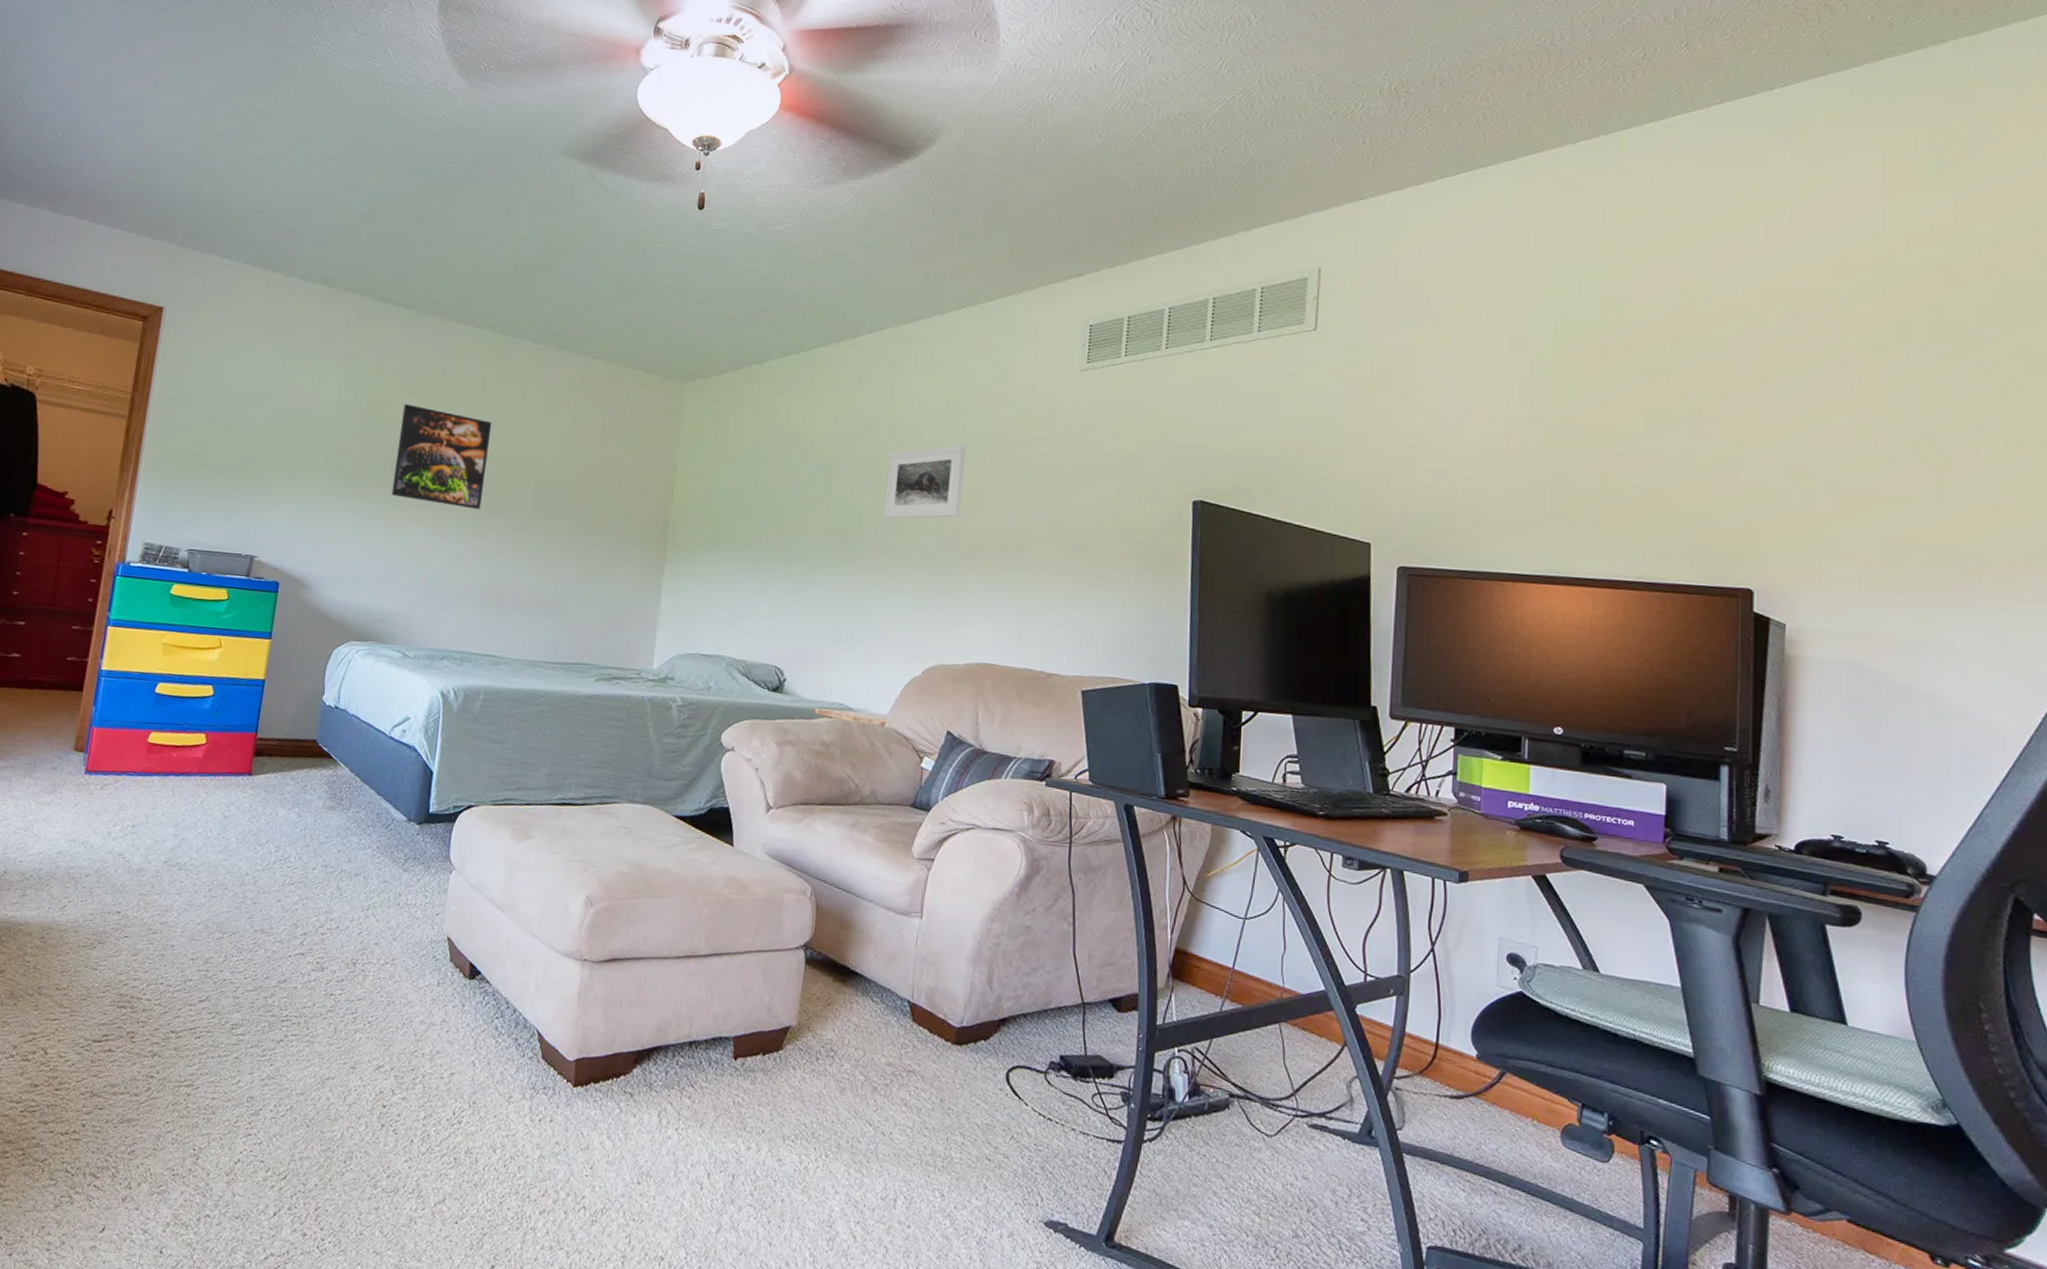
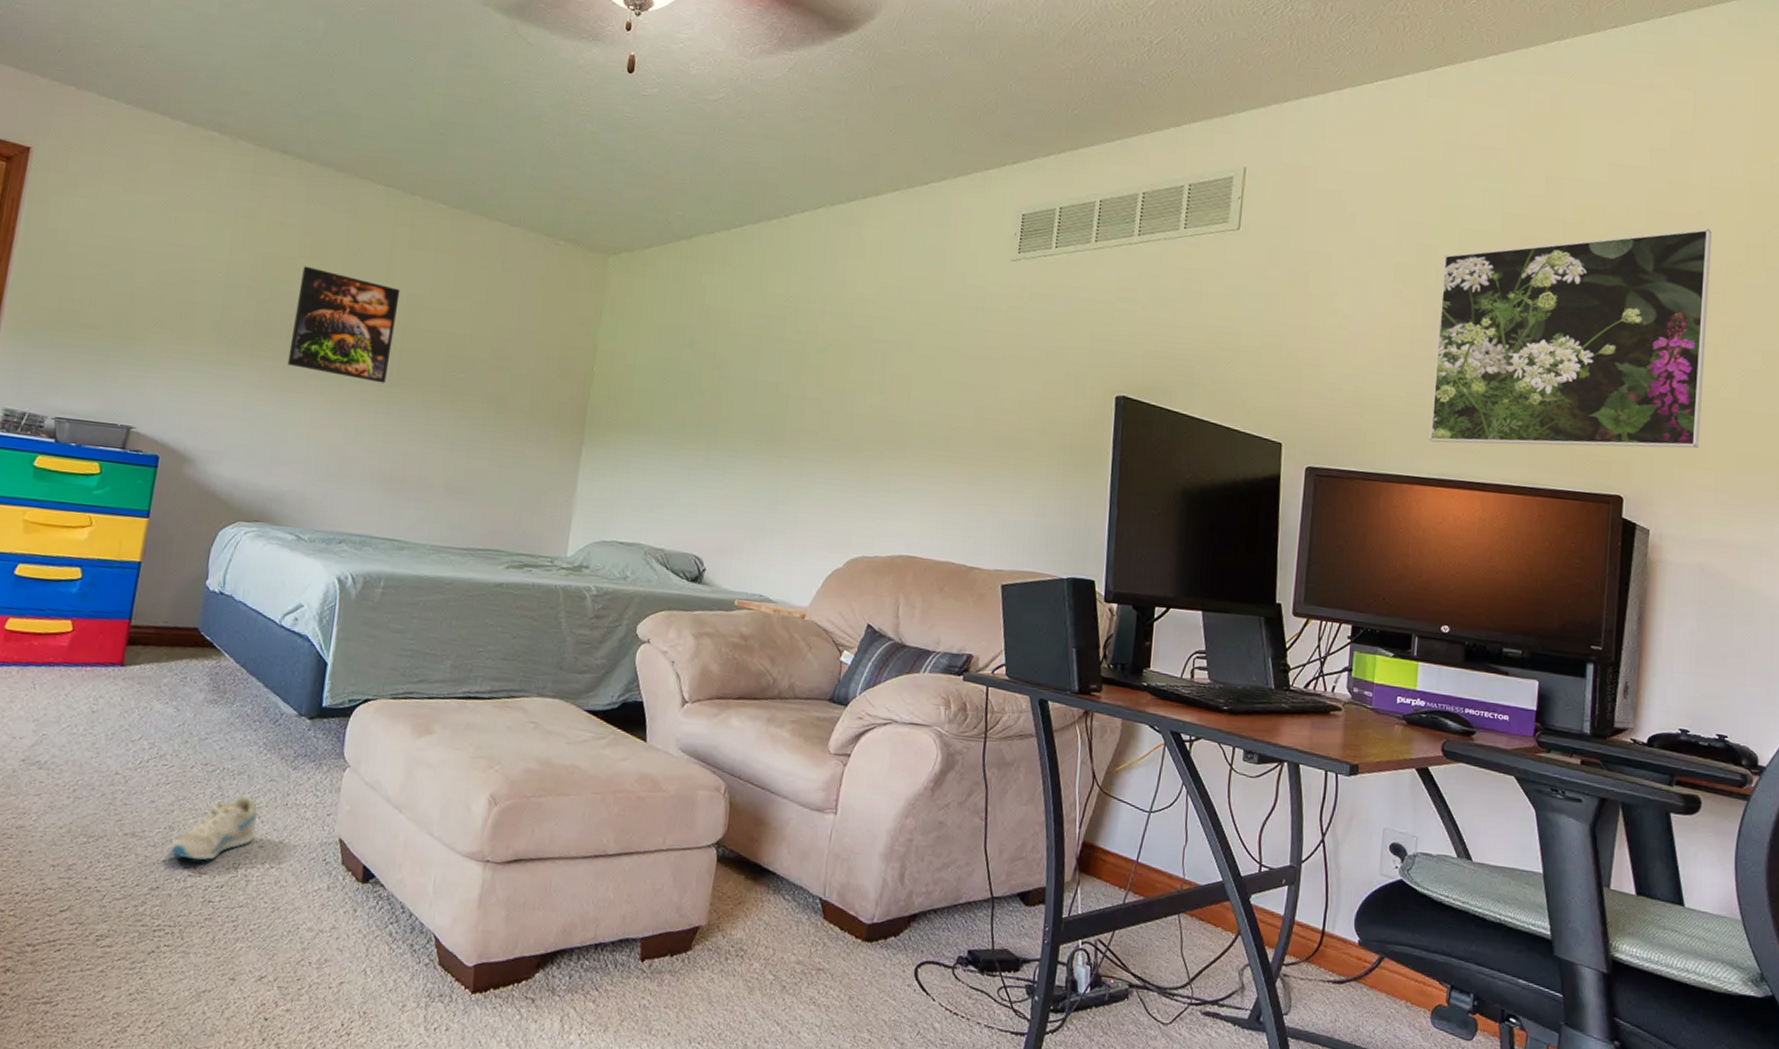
sneaker: none [295,896,373,956] -> present [169,796,258,861]
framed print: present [884,445,965,519] -> none [810,332,895,406]
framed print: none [1530,306,1842,539] -> present [1428,228,1712,449]

